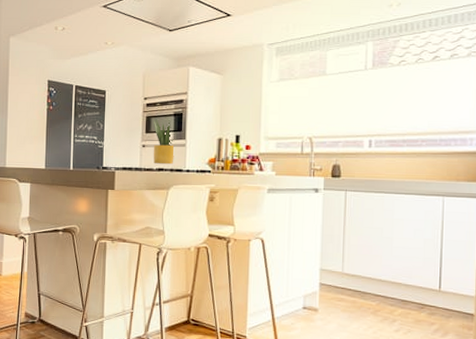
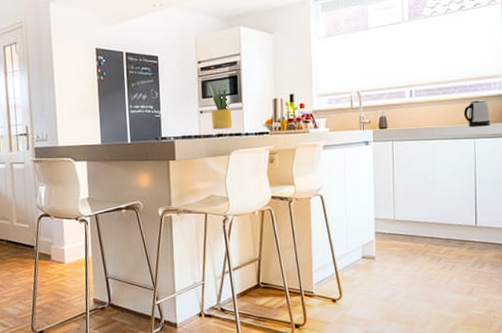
kettle: none [431,156,465,185] -> present [463,100,491,127]

